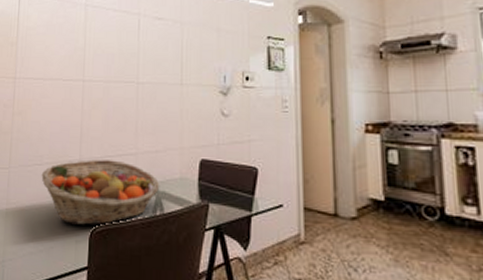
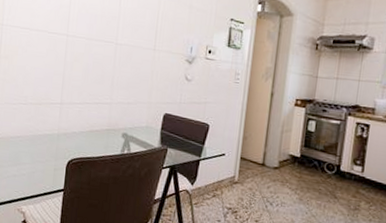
fruit basket: present [41,159,160,226] -> none [25,104,129,158]

